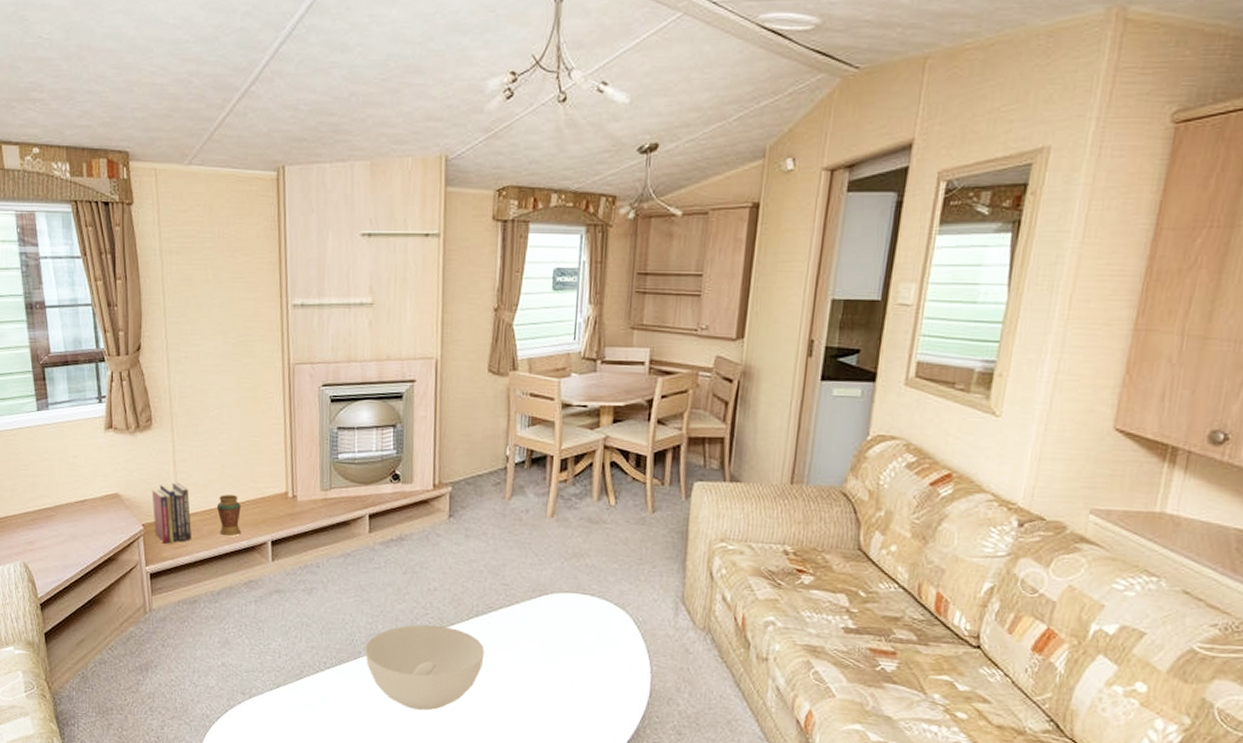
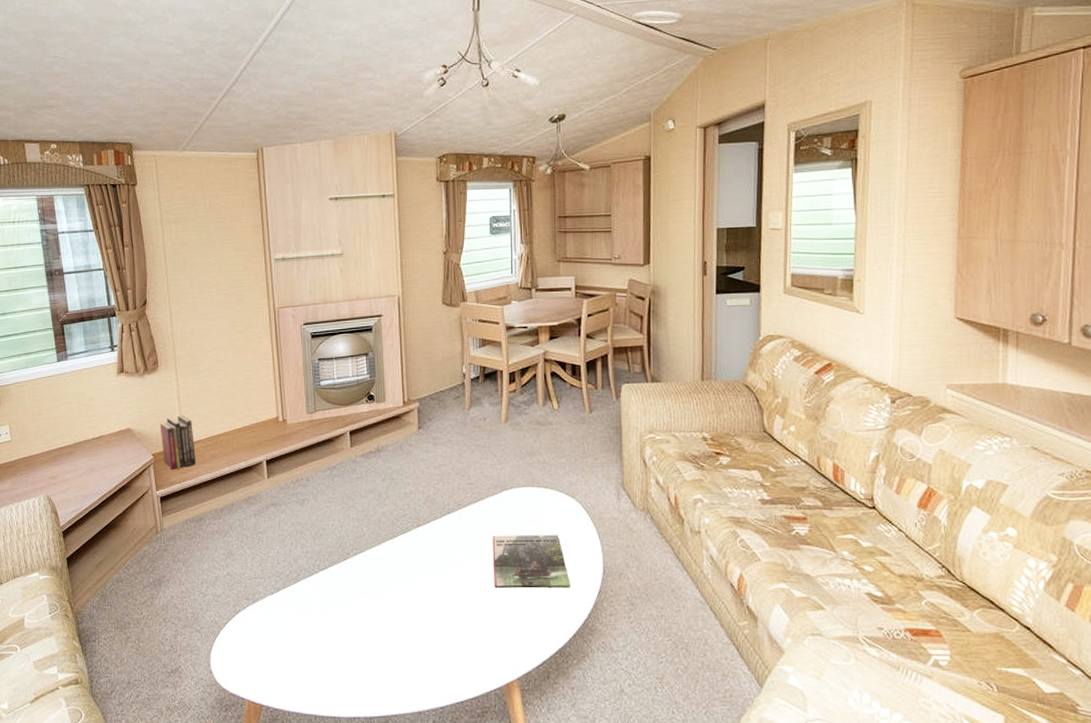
decorative vase: present [216,494,241,537] -> none [217,423,240,459]
decorative bowl: present [365,624,485,711] -> none [353,524,458,602]
magazine: none [522,644,610,710] -> present [492,534,570,588]

